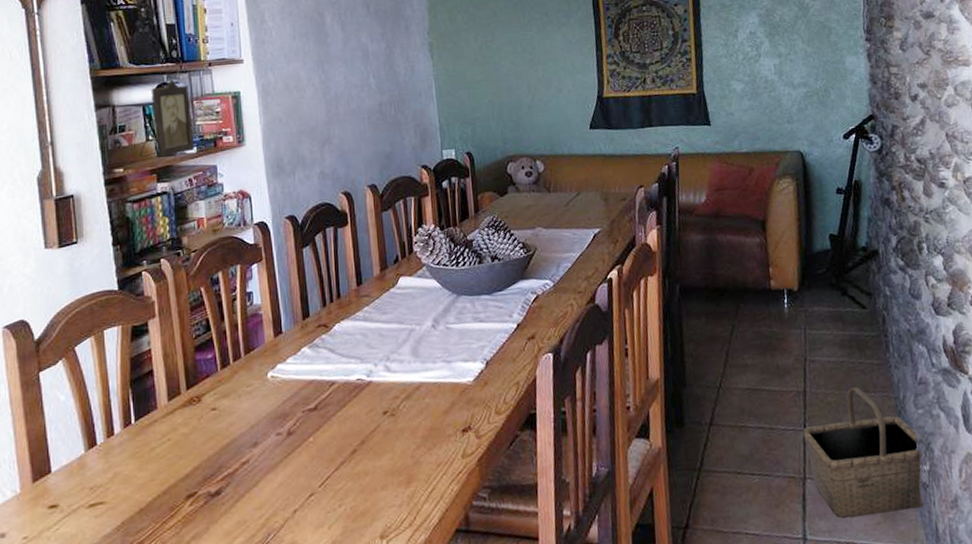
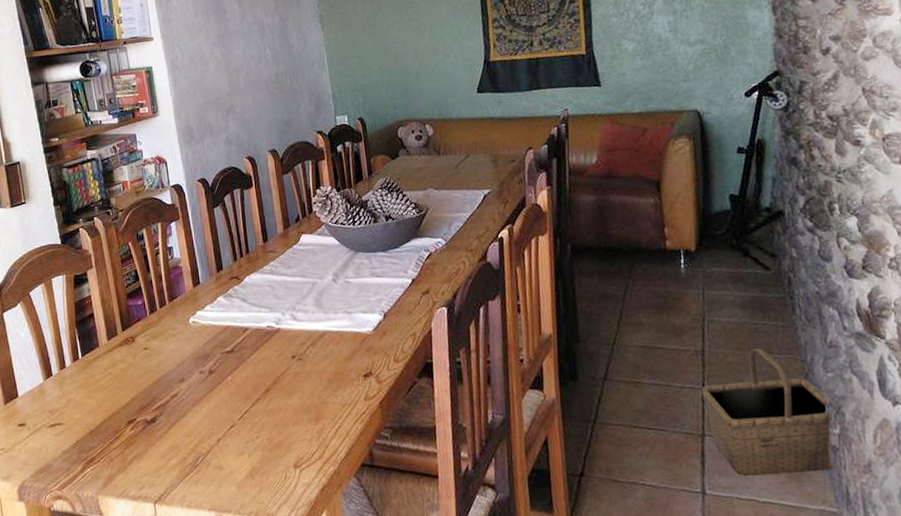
photo frame: present [139,79,195,158] -> none [70,57,117,129]

